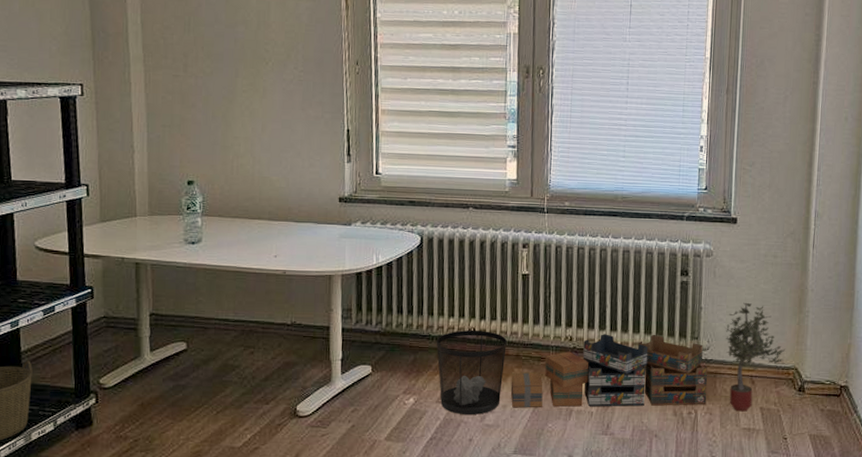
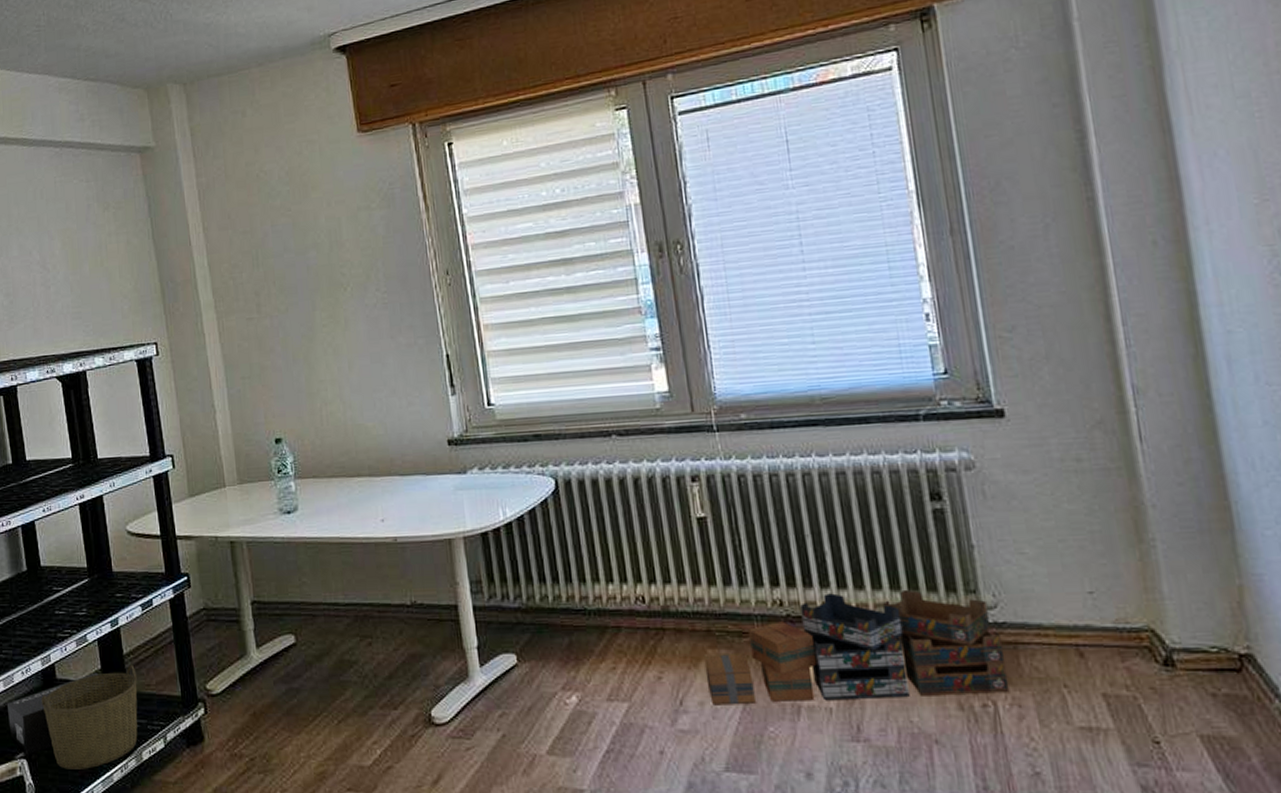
waste bin: present [436,329,507,414] -> none [594,598,695,716]
potted tree: present [725,302,785,412] -> none [1017,532,1127,701]

